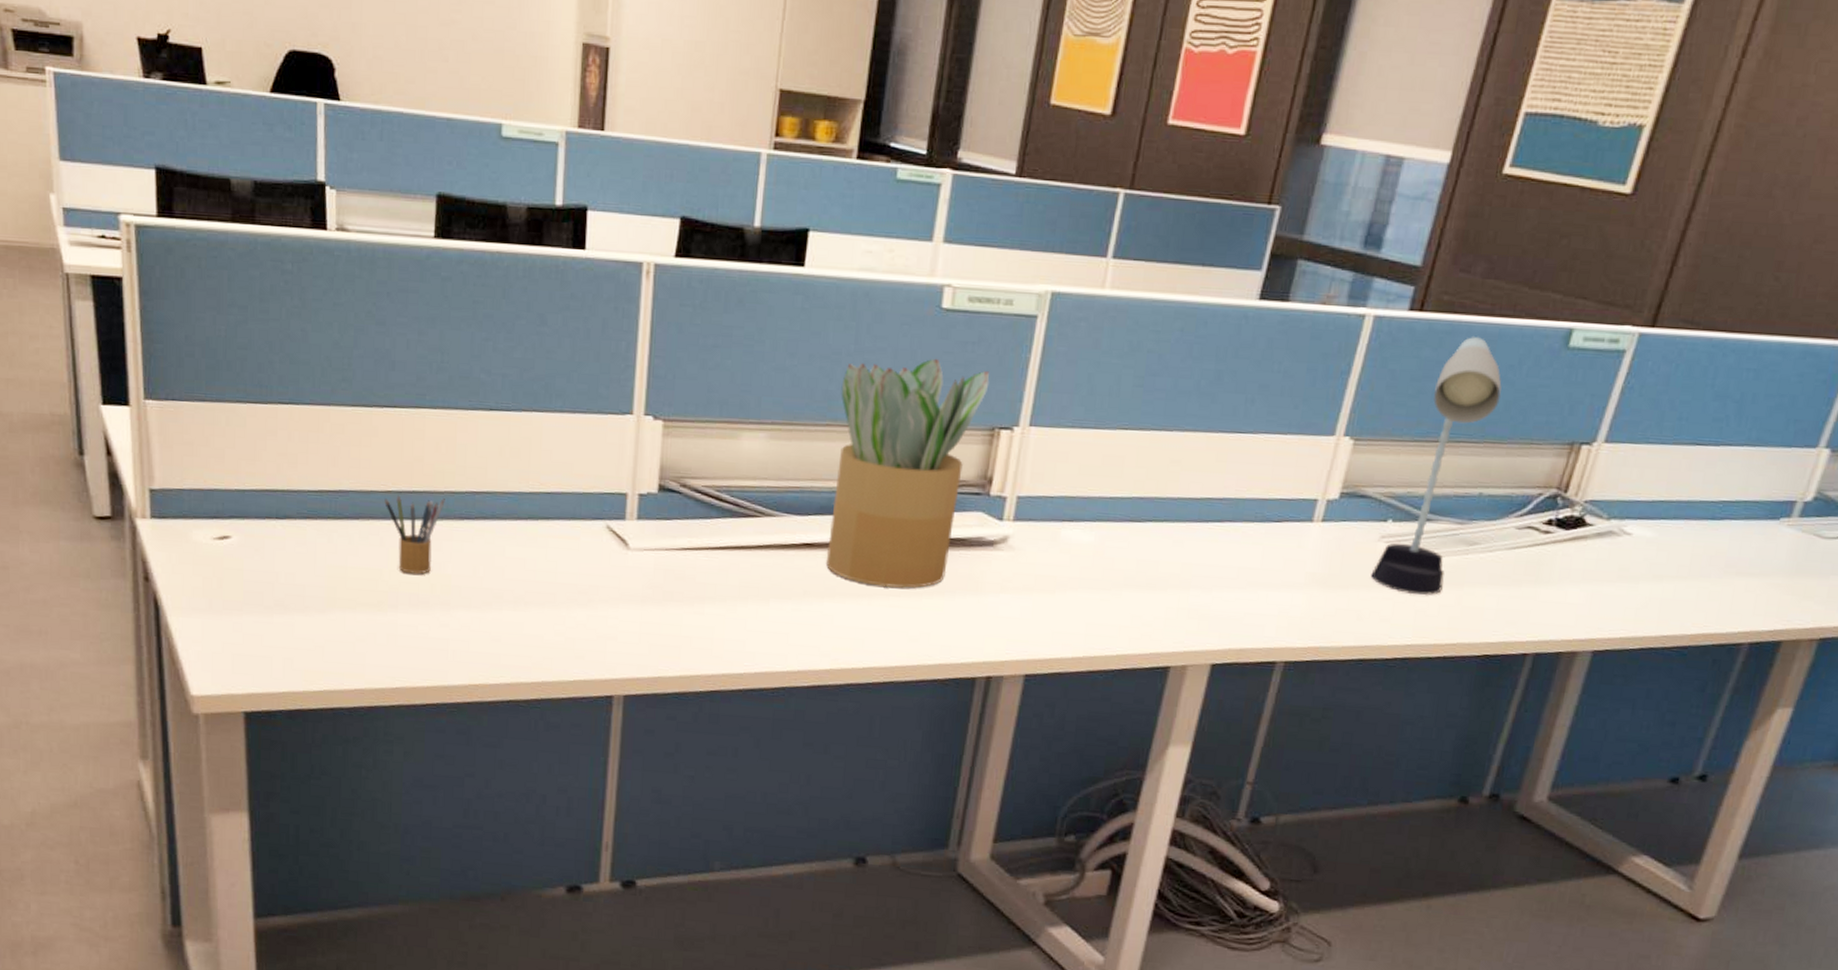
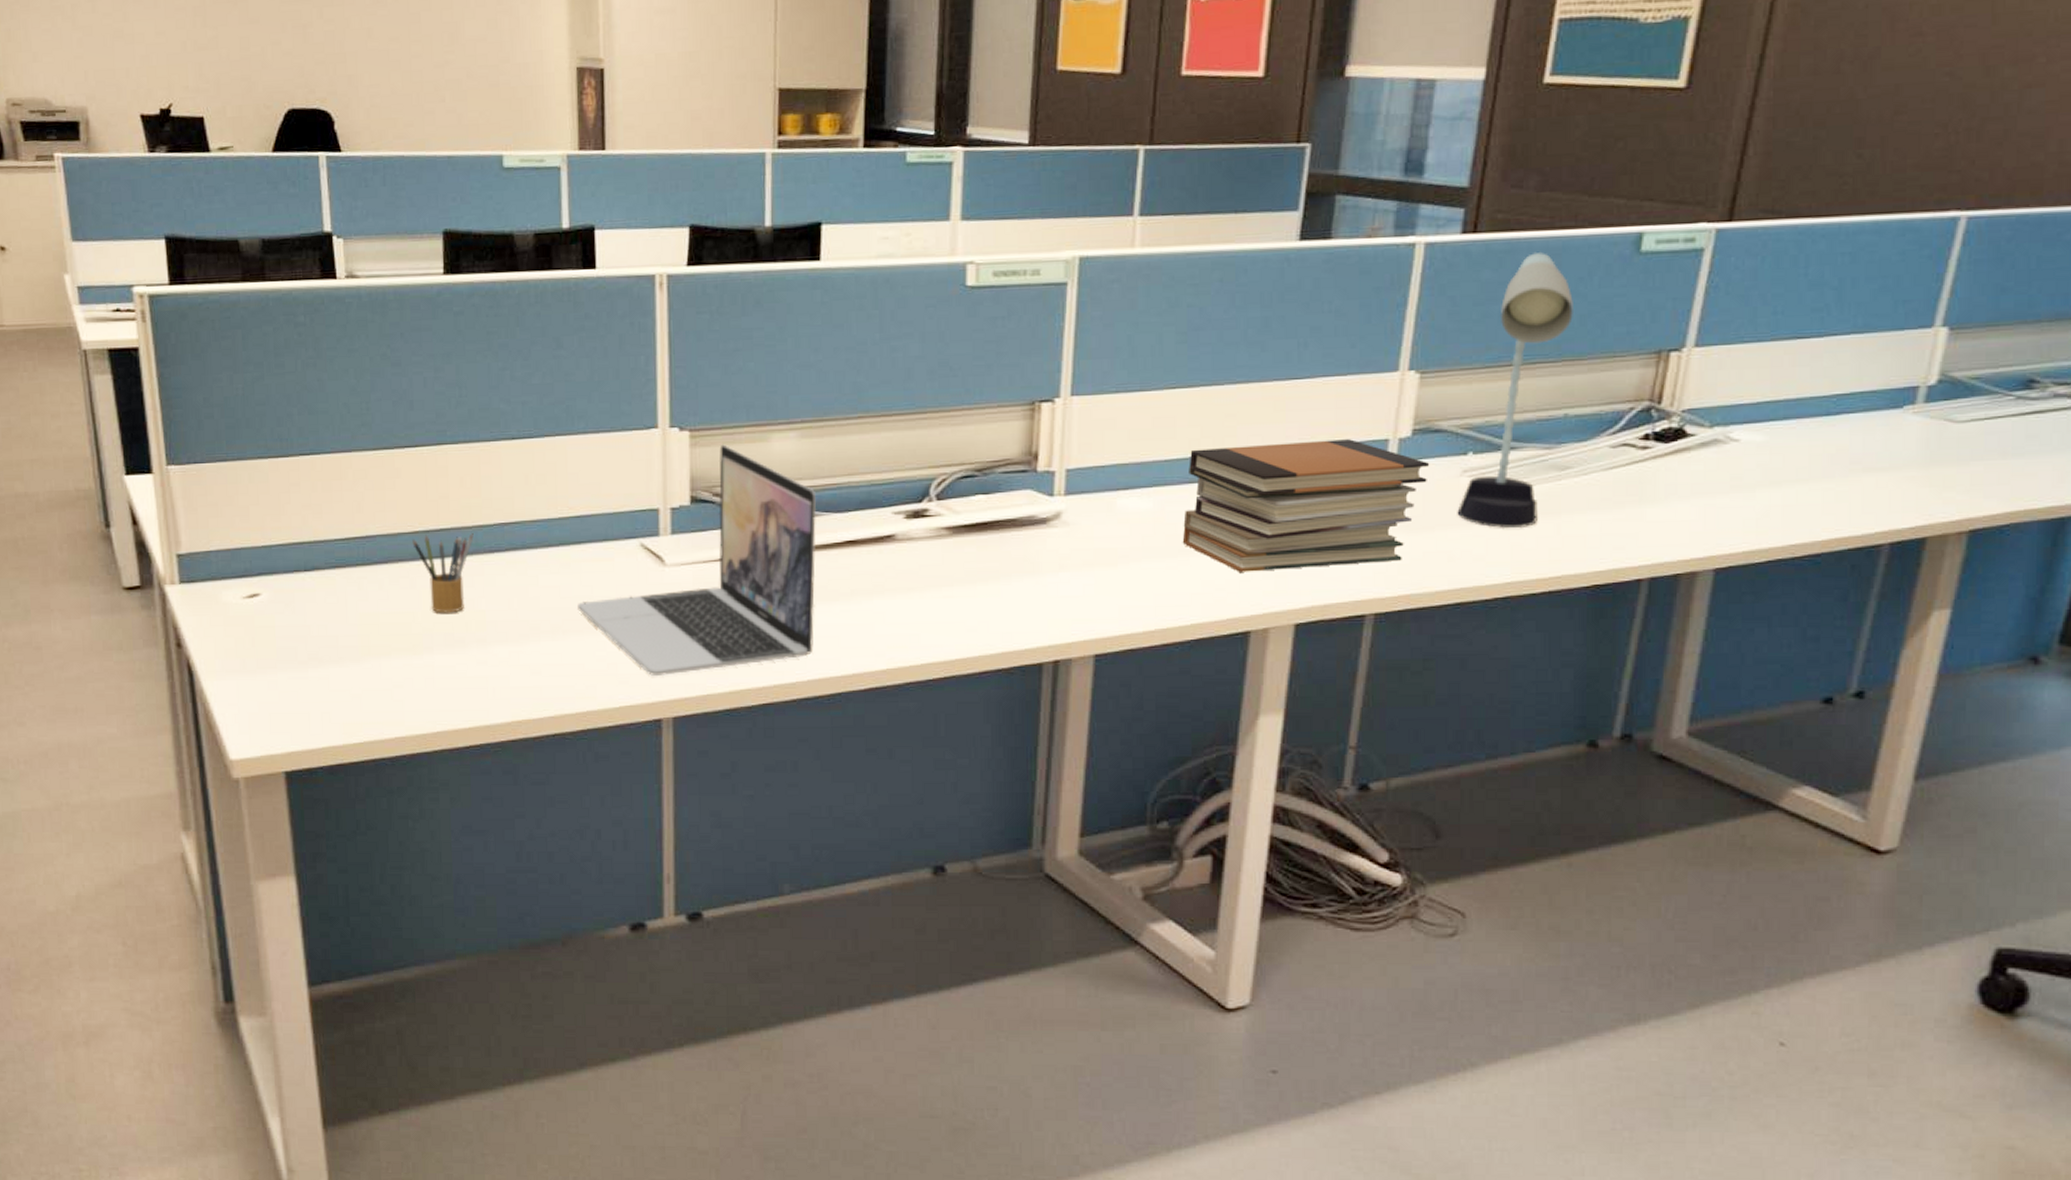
laptop: none [541,437,779,655] -> present [577,444,817,676]
potted plant: present [826,358,990,588] -> none [870,337,1024,577]
book stack: none [1117,490,1352,615] -> present [1182,439,1430,572]

